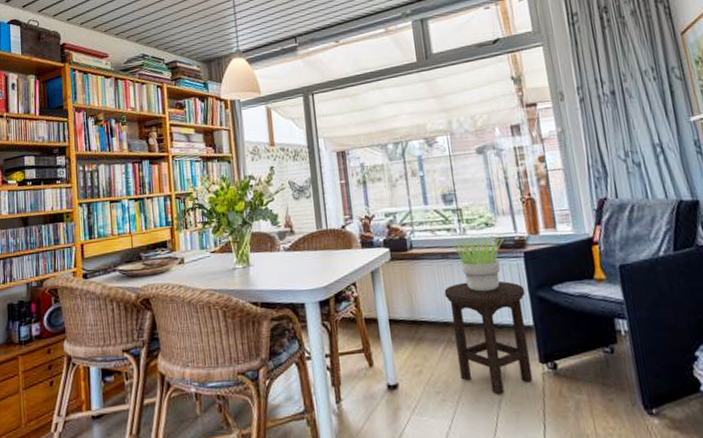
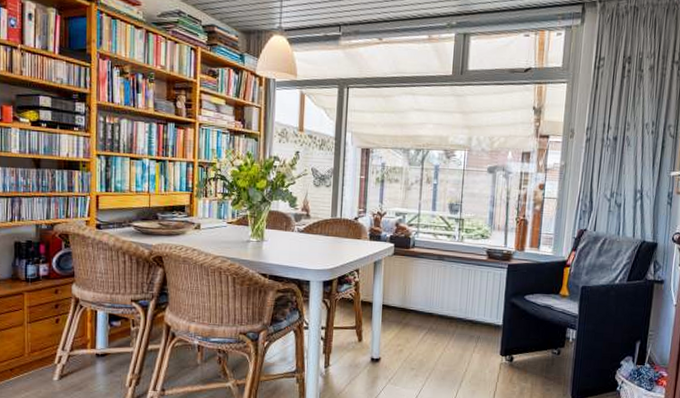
stool: present [444,280,533,395] -> none [434,282,502,376]
potted plant: present [448,234,505,292] -> none [447,243,495,293]

